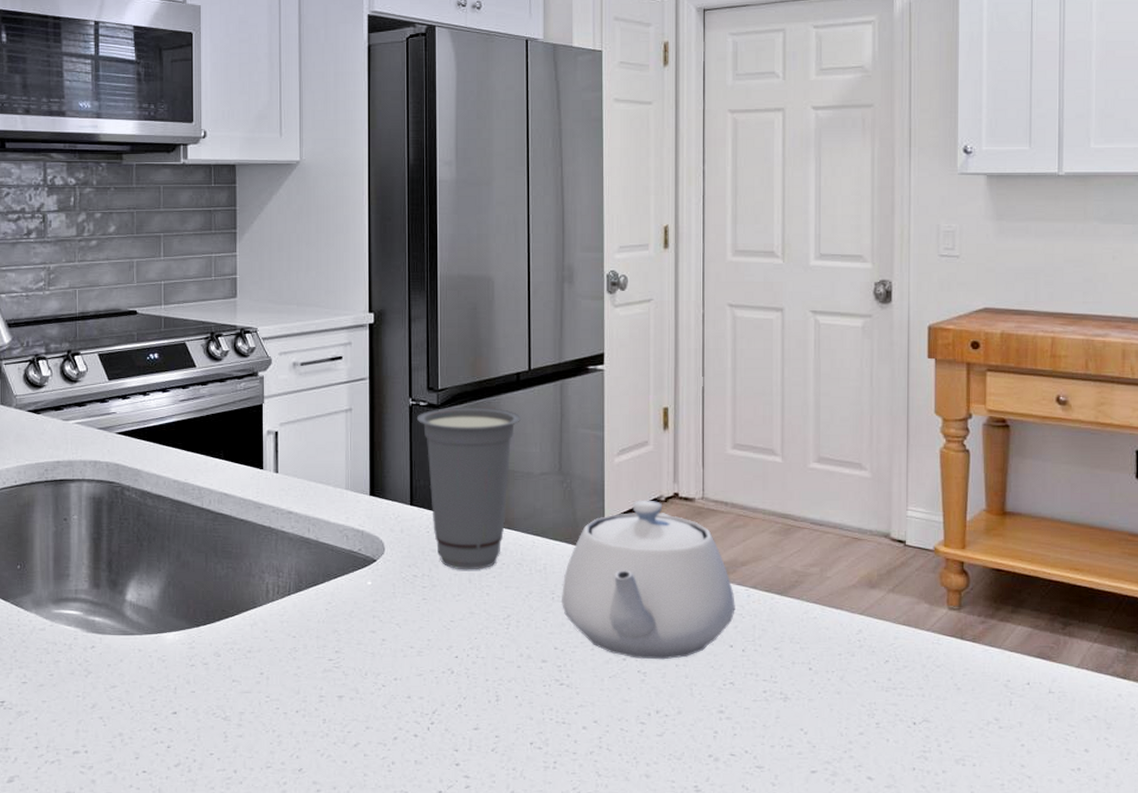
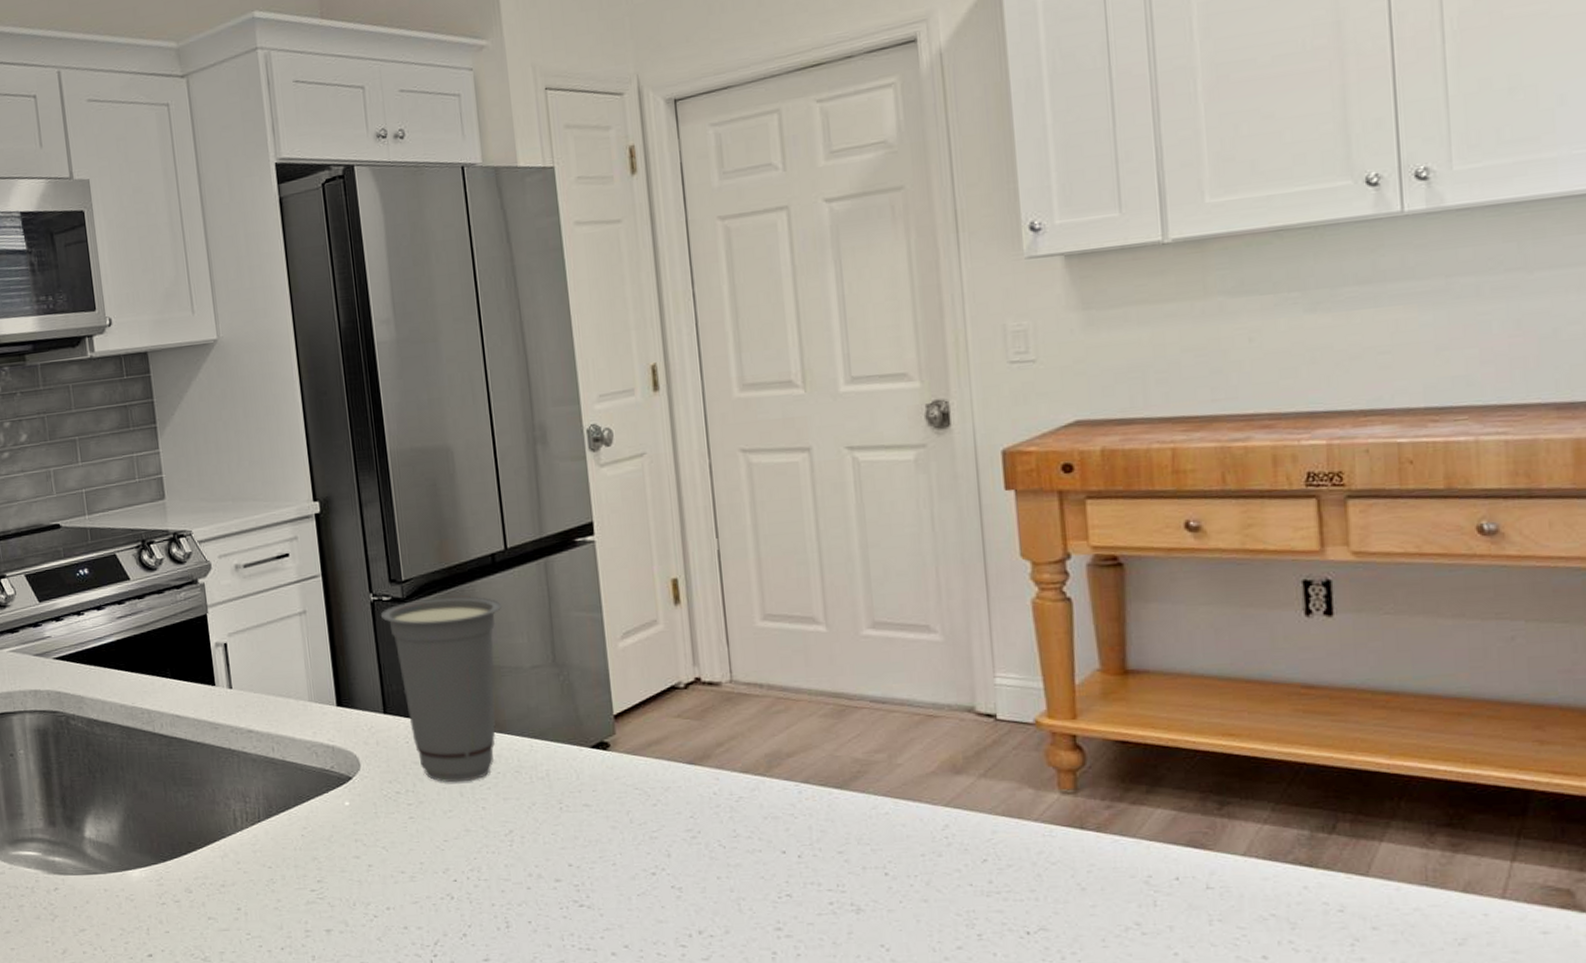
teapot: present [562,500,735,660] -> none [570,688,785,873]

